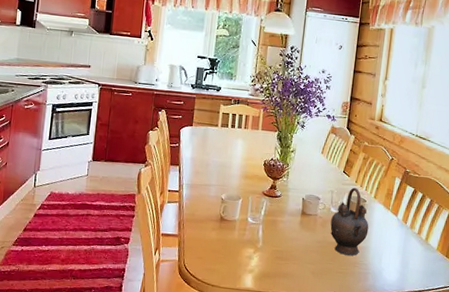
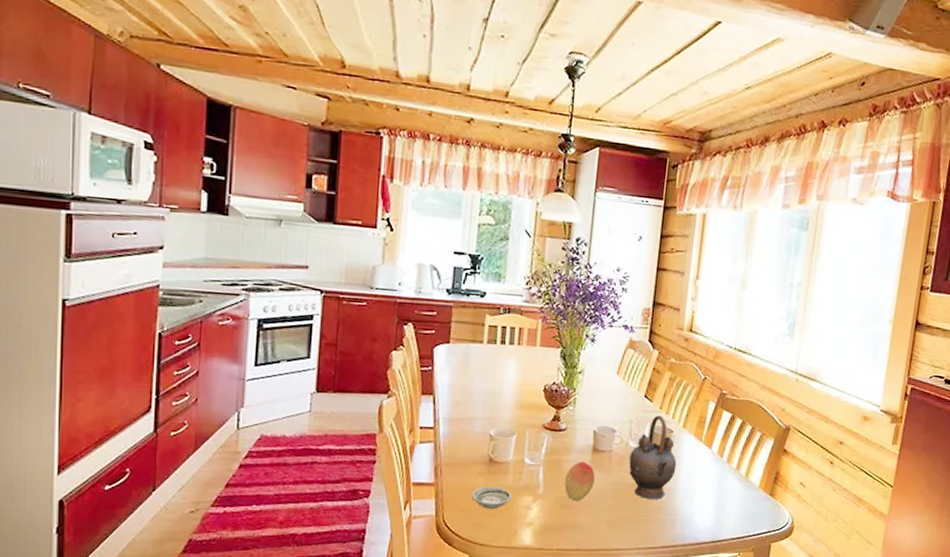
saucer: none [206,238,238,257] -> present [471,485,512,509]
fruit: none [279,222,303,255] -> present [565,461,595,502]

